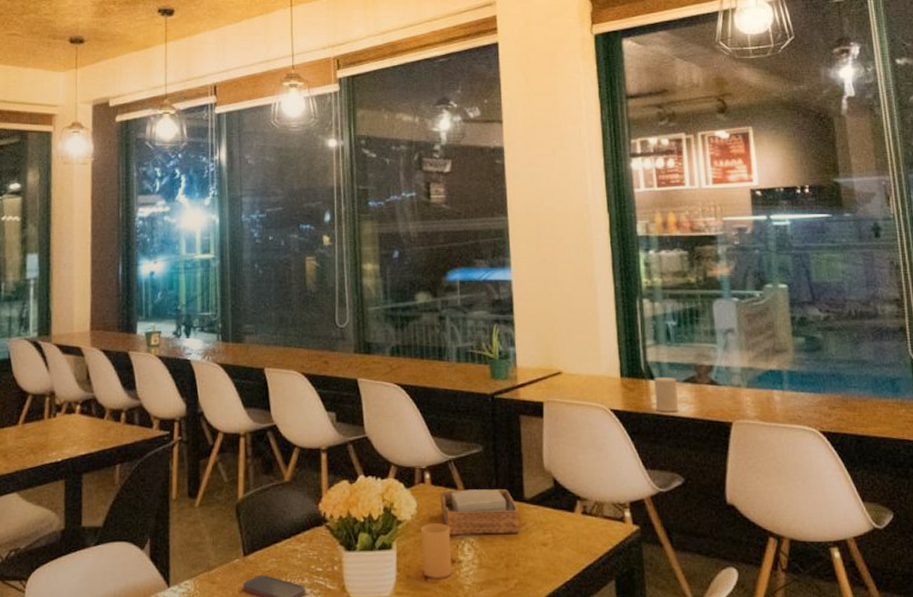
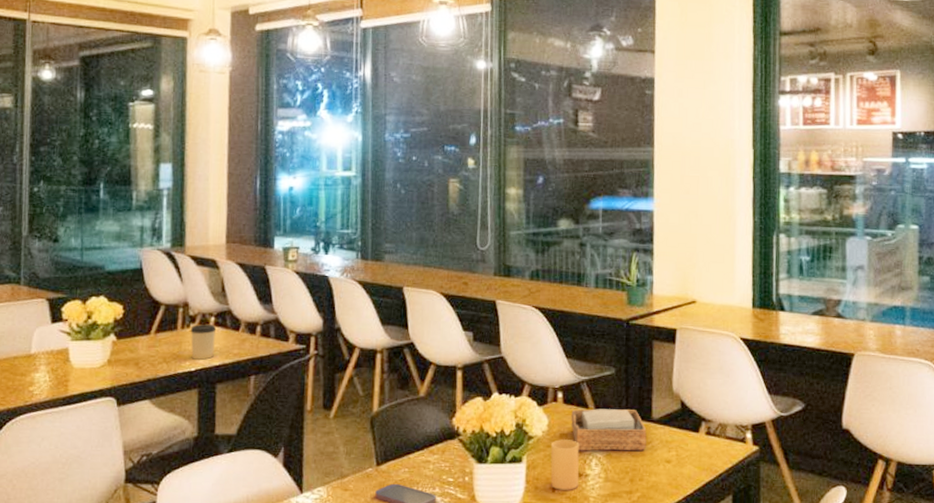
cup: none [56,412,82,449] -> present [190,324,217,360]
cup: present [654,376,679,412] -> none [783,308,806,343]

